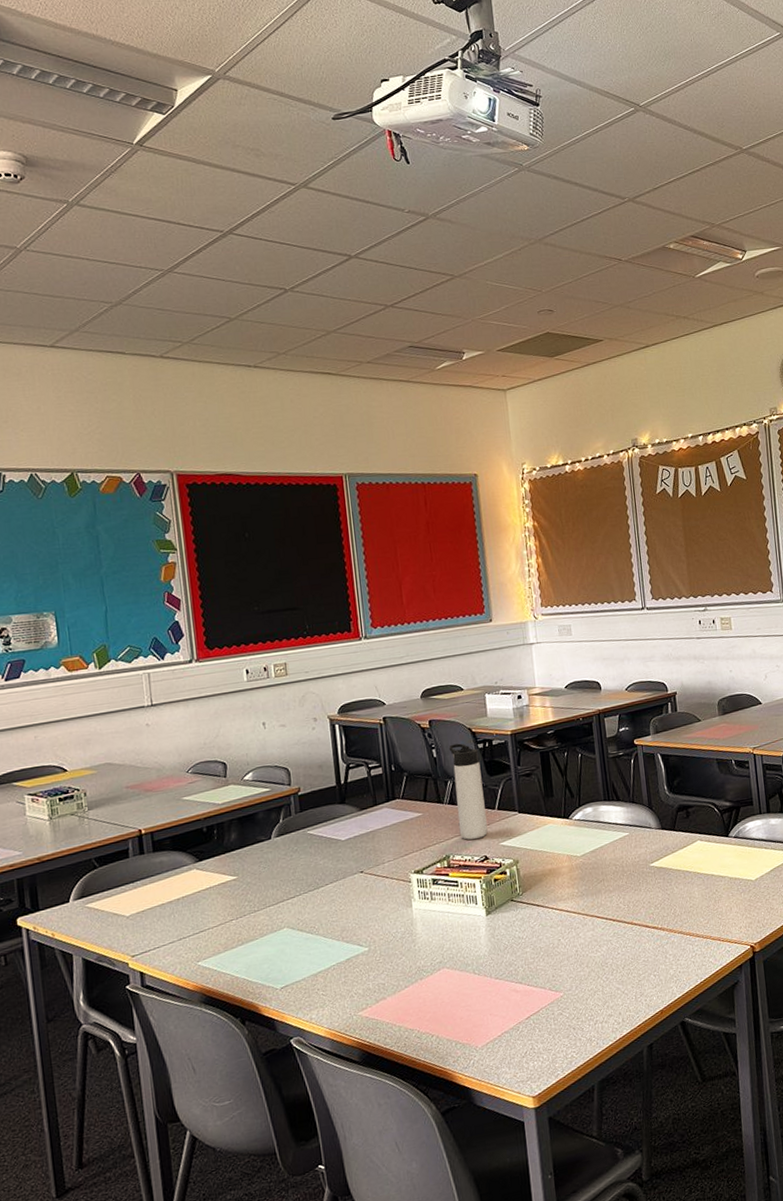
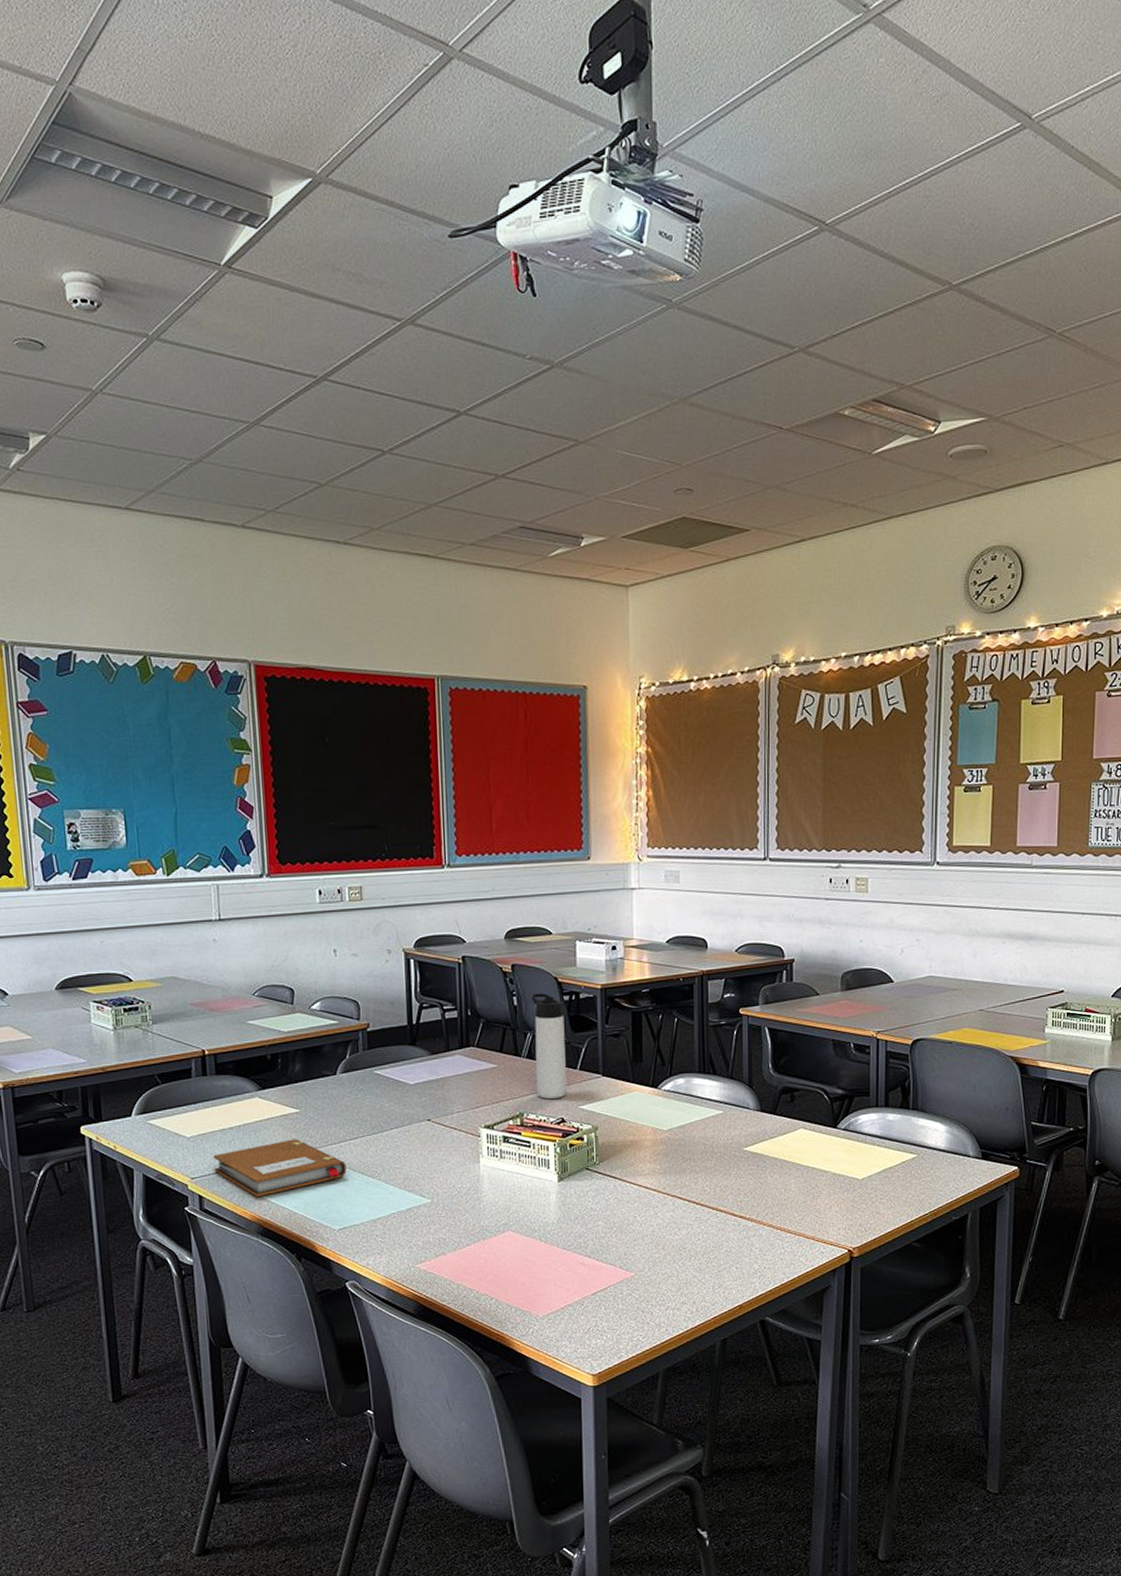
notebook: none [153,905,286,966] -> present [213,1139,347,1197]

